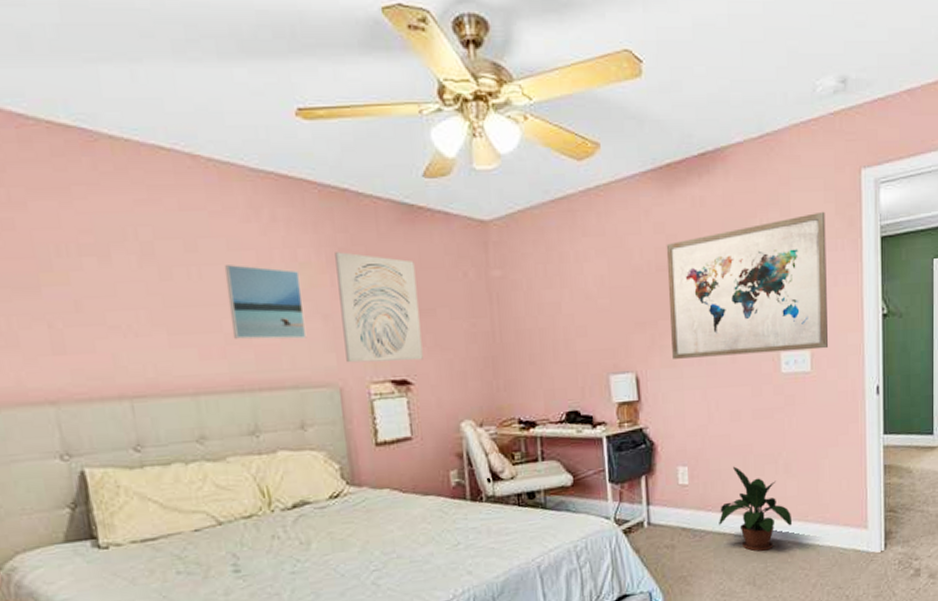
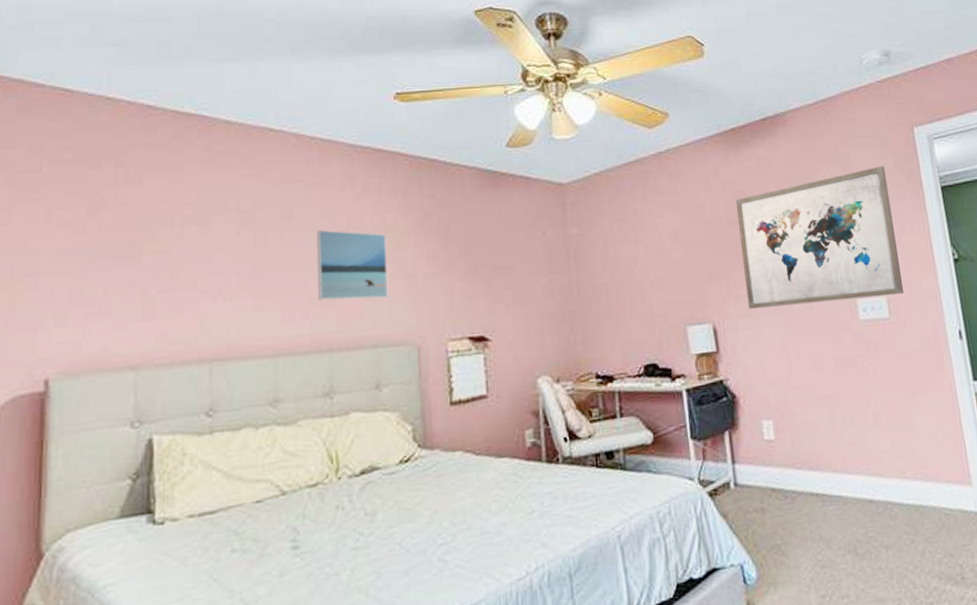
wall art: present [335,252,423,363] -> none [421,215,501,321]
potted plant: present [719,466,793,551] -> none [810,418,890,514]

